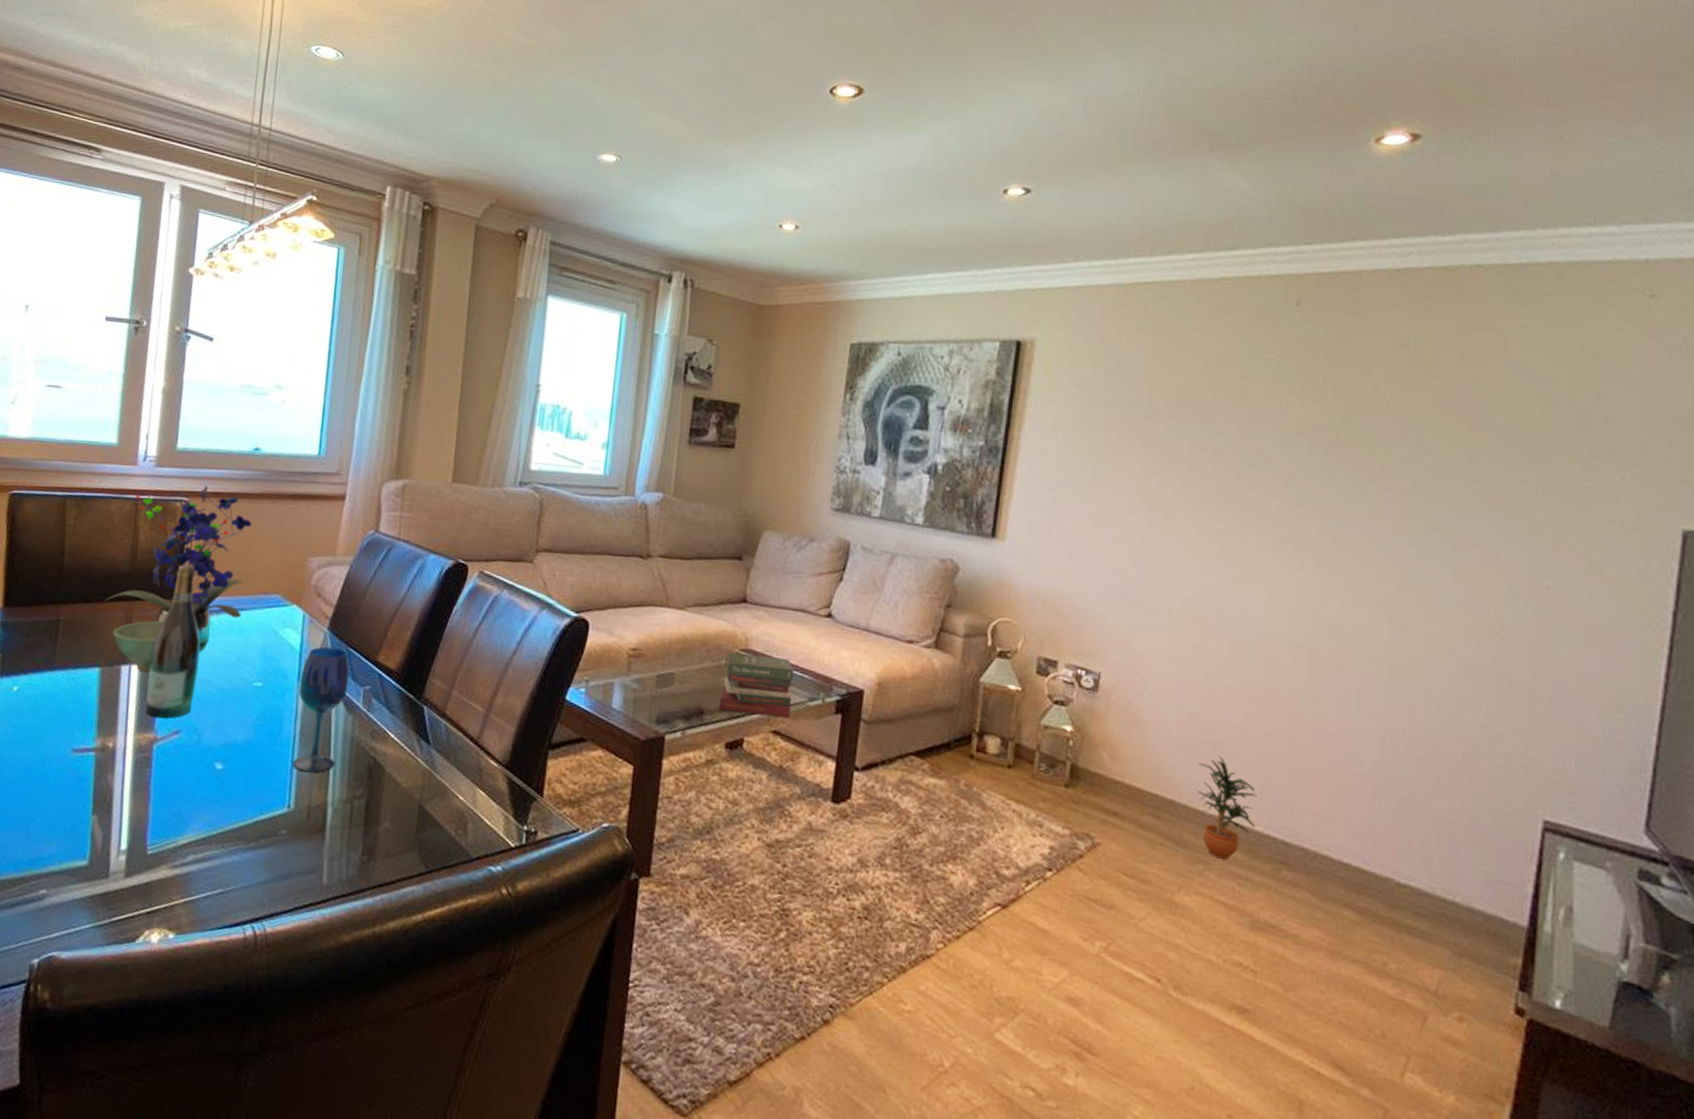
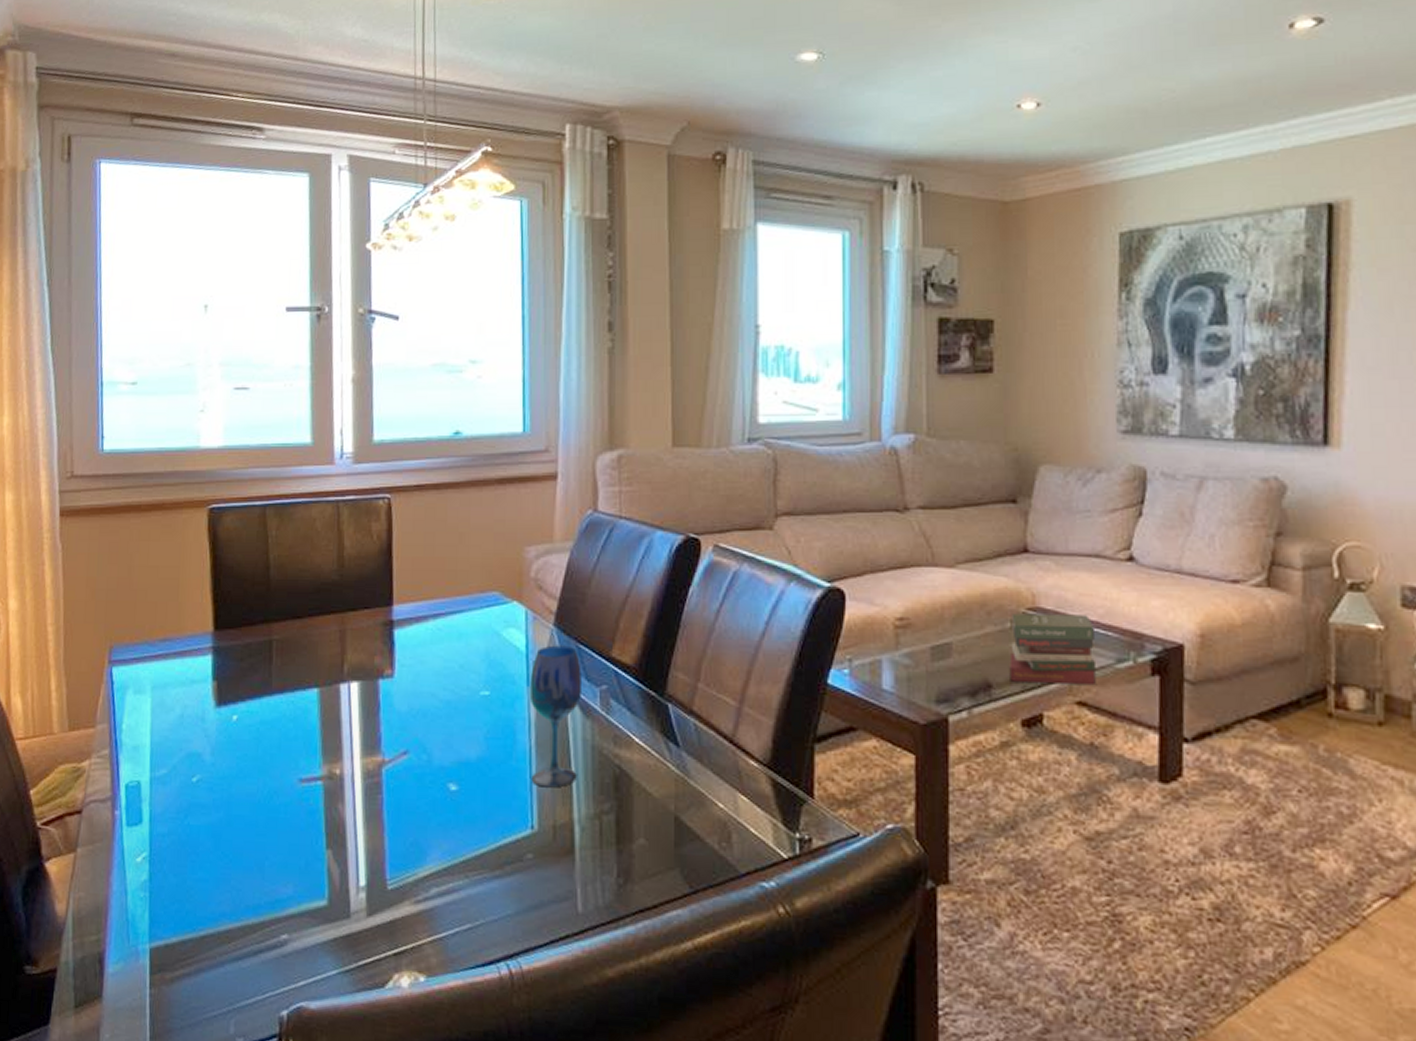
flower arrangement: present [104,486,252,652] -> none [315,479,460,662]
bowl: present [113,620,199,672] -> none [328,631,417,689]
wine bottle: present [145,564,201,718] -> none [368,567,420,738]

